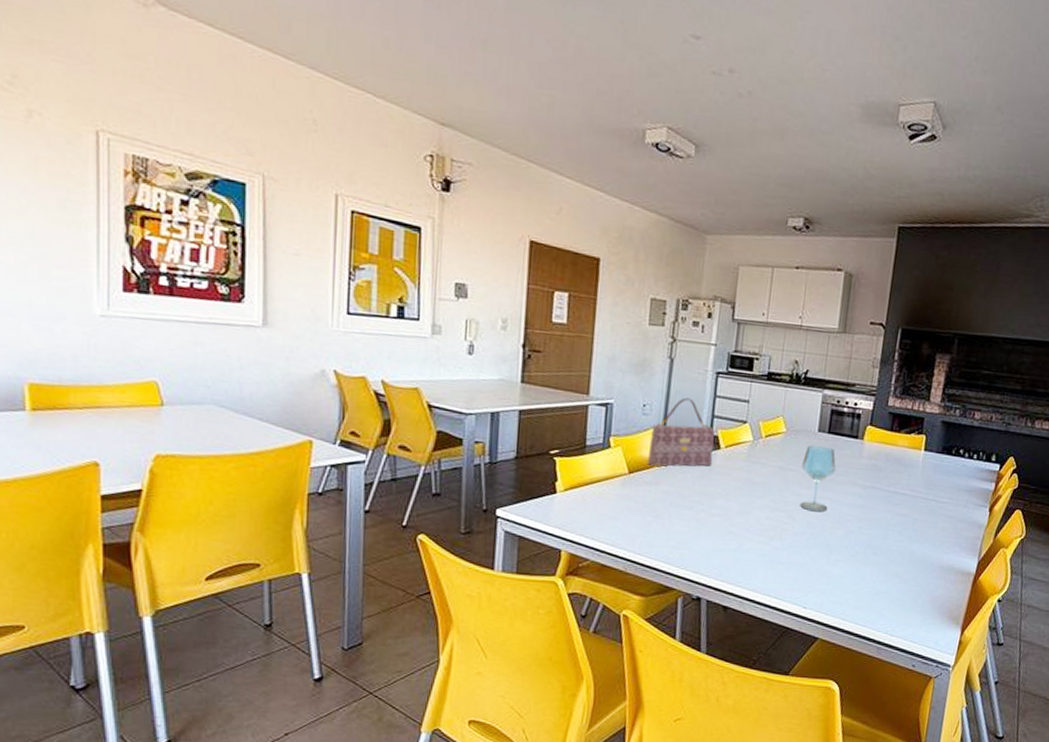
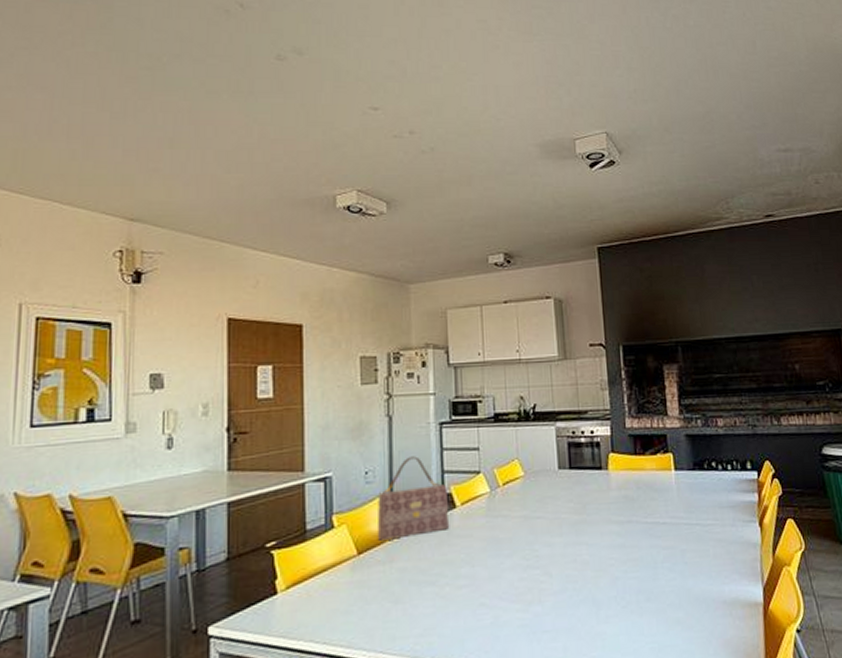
wine glass: present [800,445,837,512] -> none [547,484,586,562]

